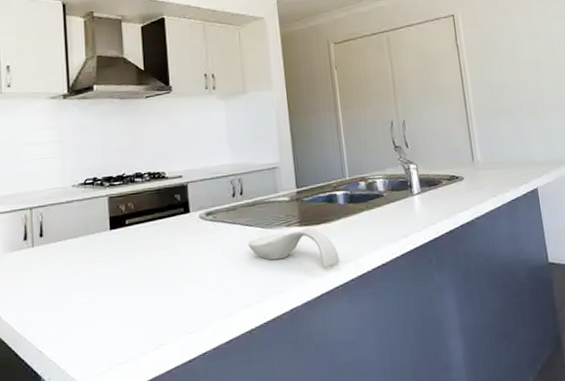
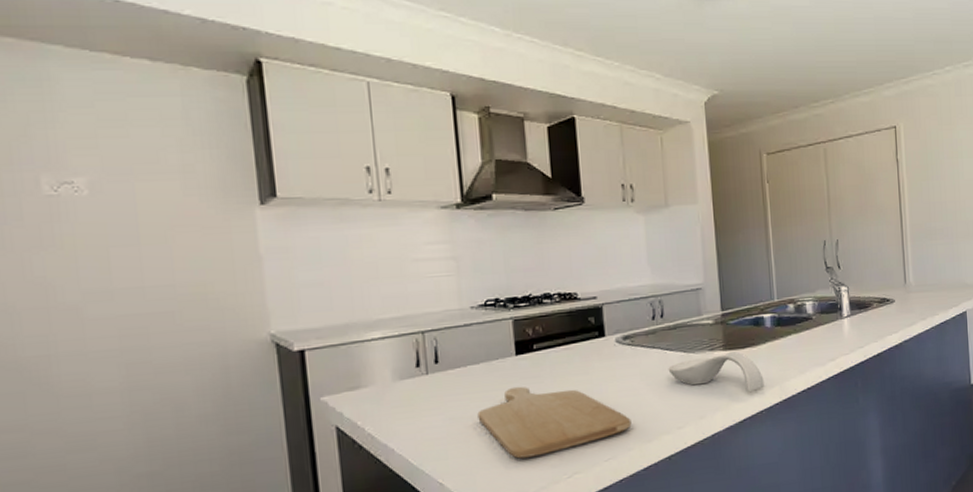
chopping board: none [75,259,214,329] -> present [477,386,632,459]

